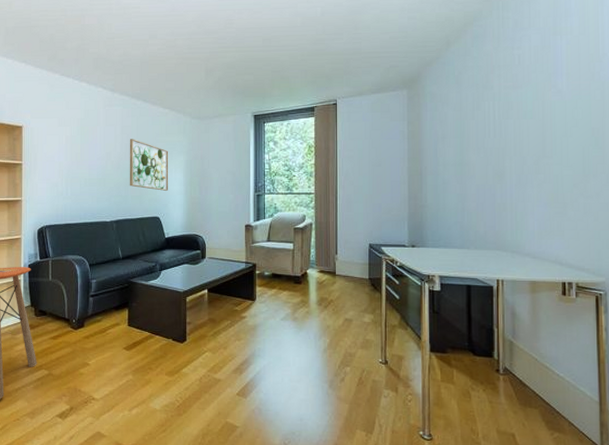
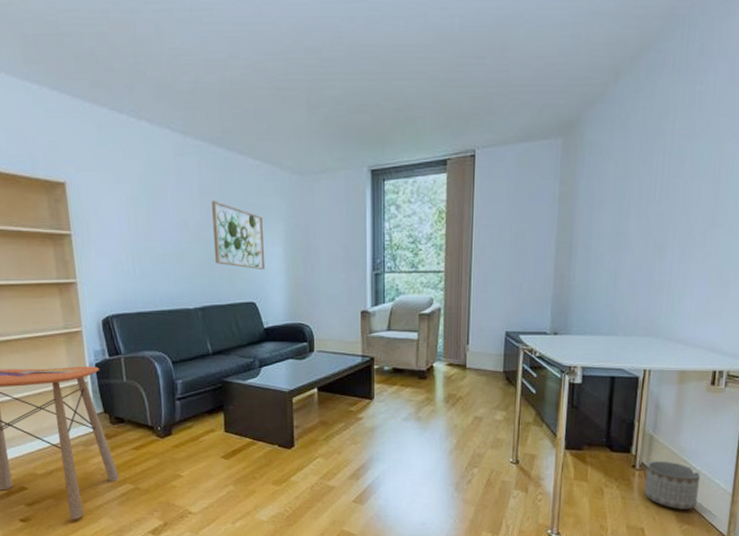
planter: none [510,366,565,416] -> present [644,461,701,509]

